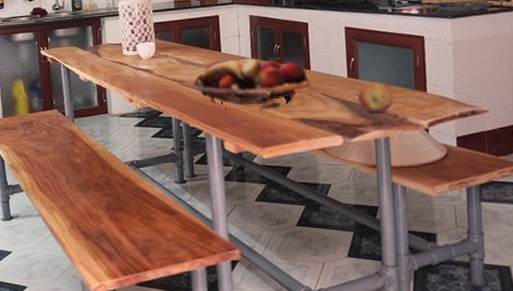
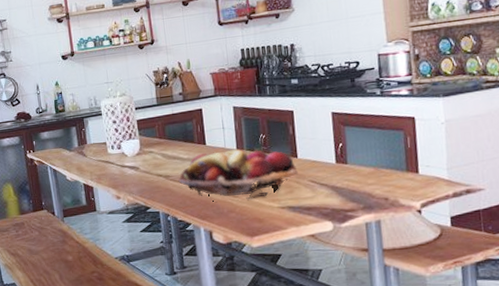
fruit: present [358,81,394,113] -> none [347,165,384,197]

